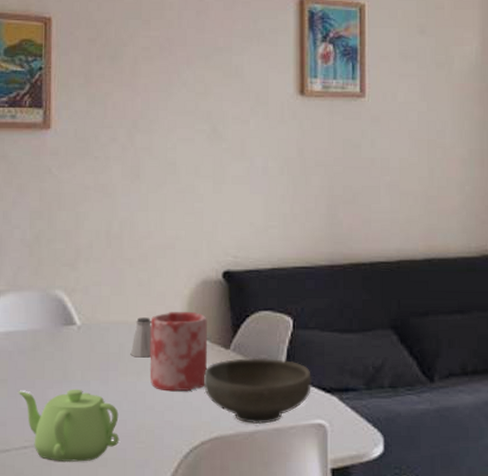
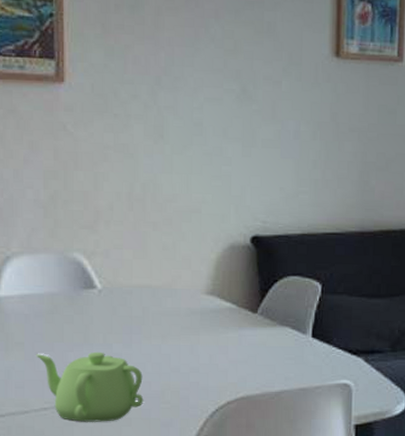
saltshaker: present [130,317,151,358] -> none [154,281,176,321]
vase: present [150,312,208,392] -> none [175,276,235,354]
bowl: present [204,357,313,424] -> none [231,321,339,384]

